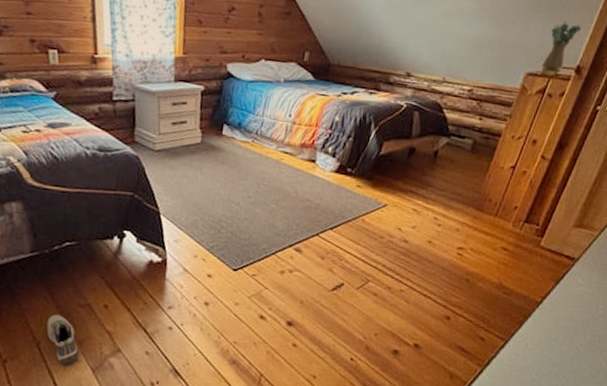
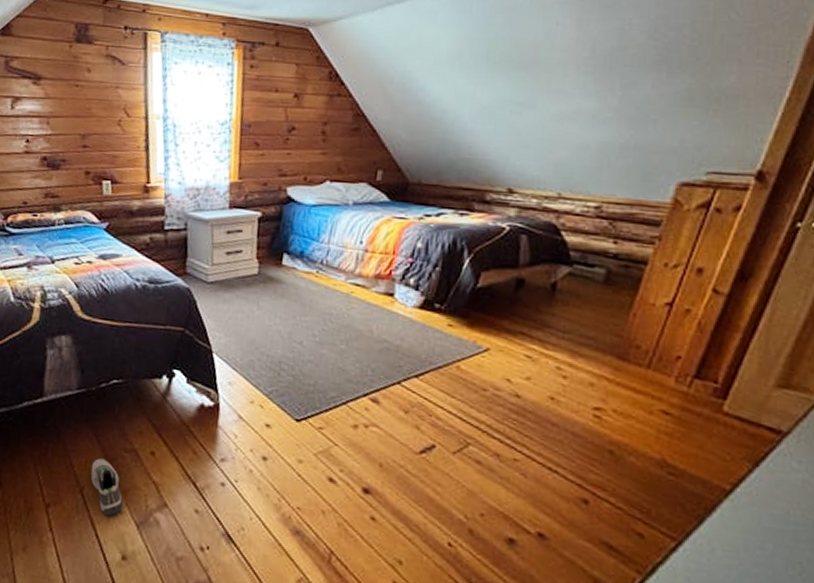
vase: present [541,20,582,77] -> none [701,115,760,186]

